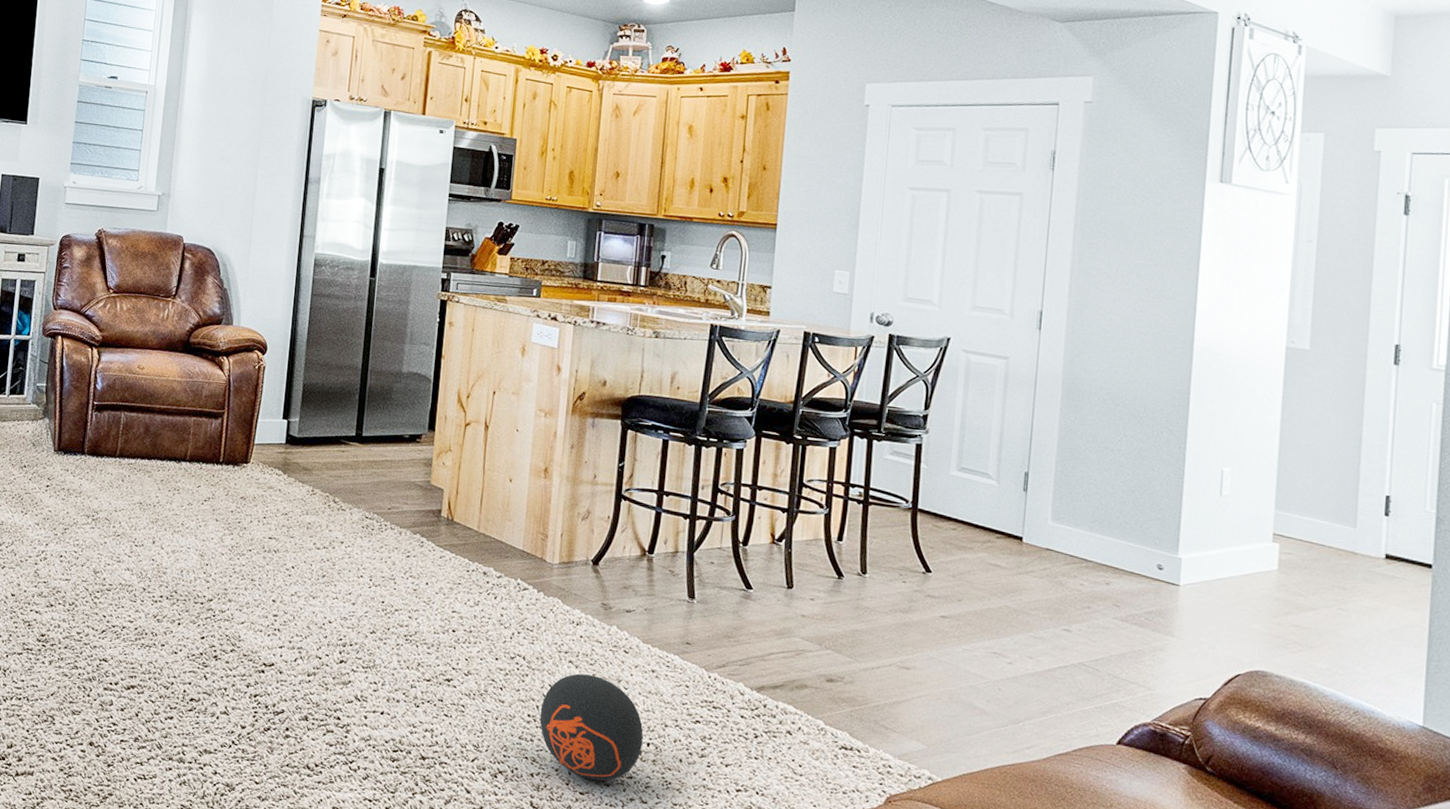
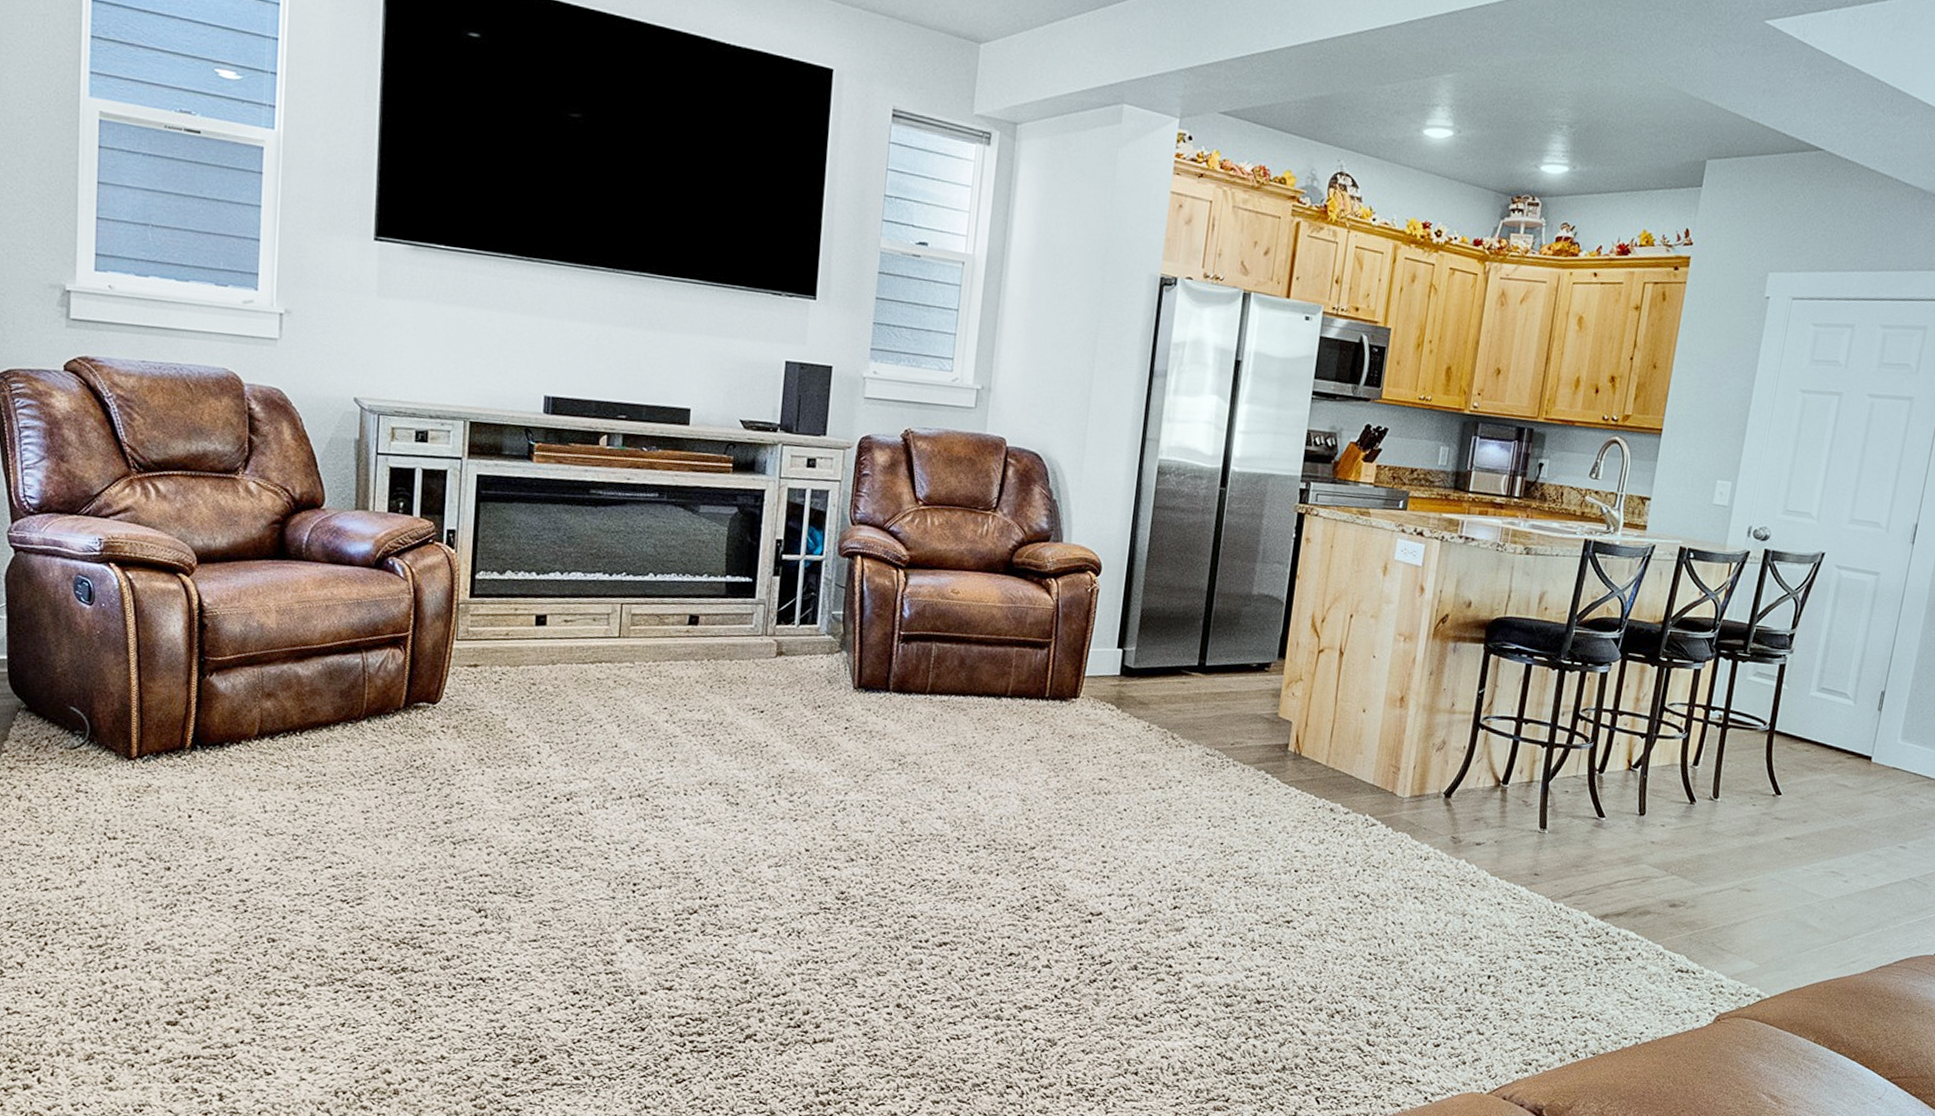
decorative ball: present [539,673,644,781] -> none [1380,909,1485,1016]

